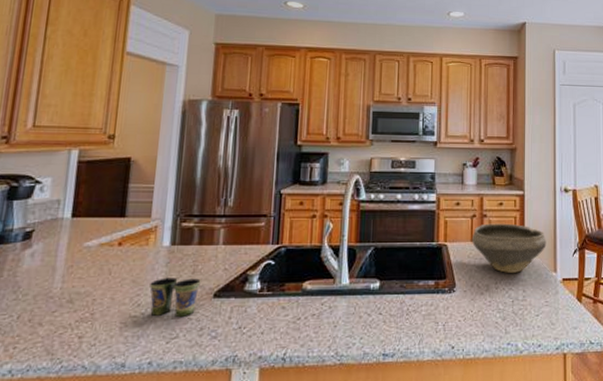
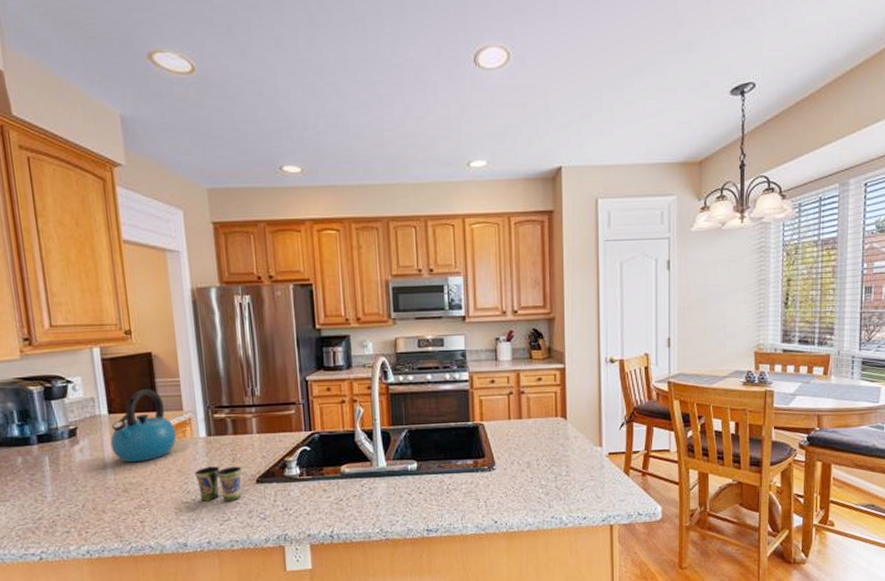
kettle: none [65,194,139,270] -> present [110,389,176,463]
bowl: present [471,223,546,273] -> none [509,399,591,450]

